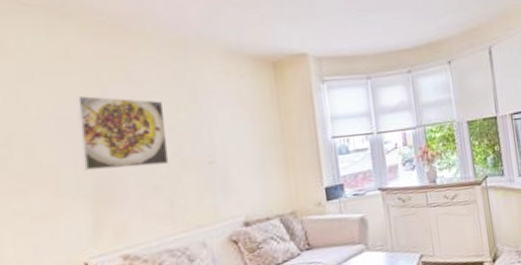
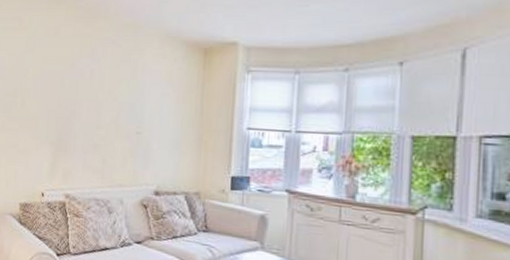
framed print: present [76,95,169,171] -> none [53,64,112,129]

